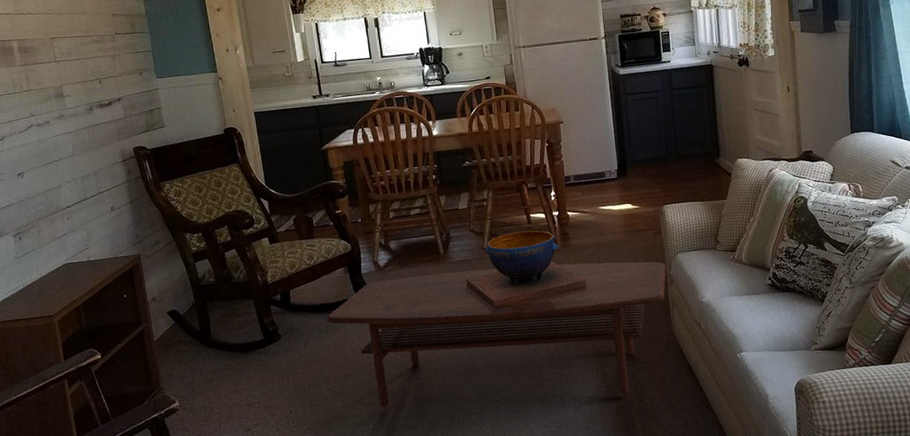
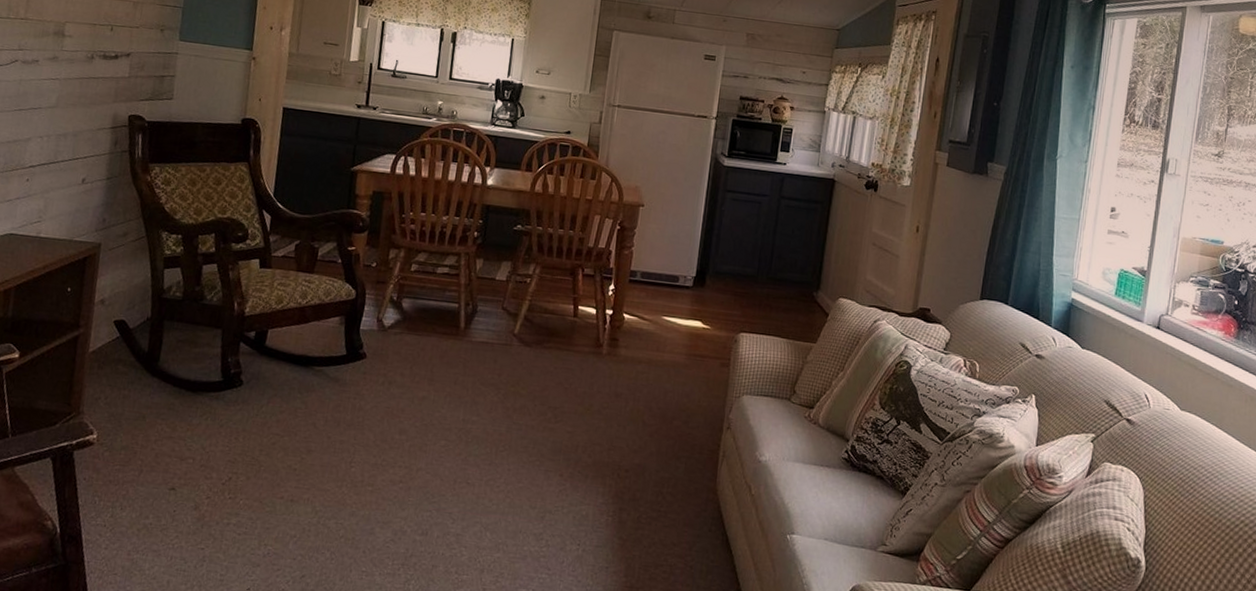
coffee table: present [326,261,666,408] -> none [303,342,726,555]
decorative bowl: present [466,230,586,306] -> none [482,322,626,409]

